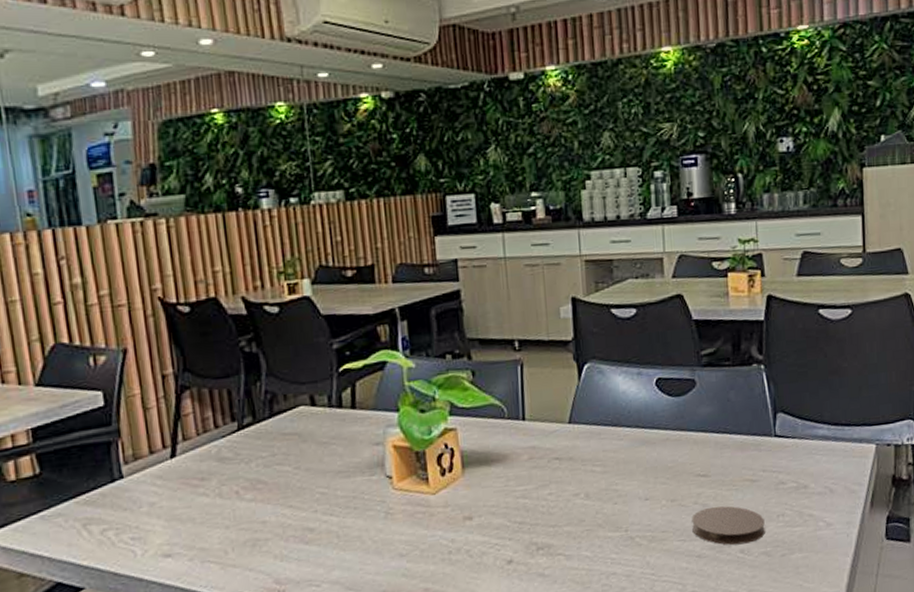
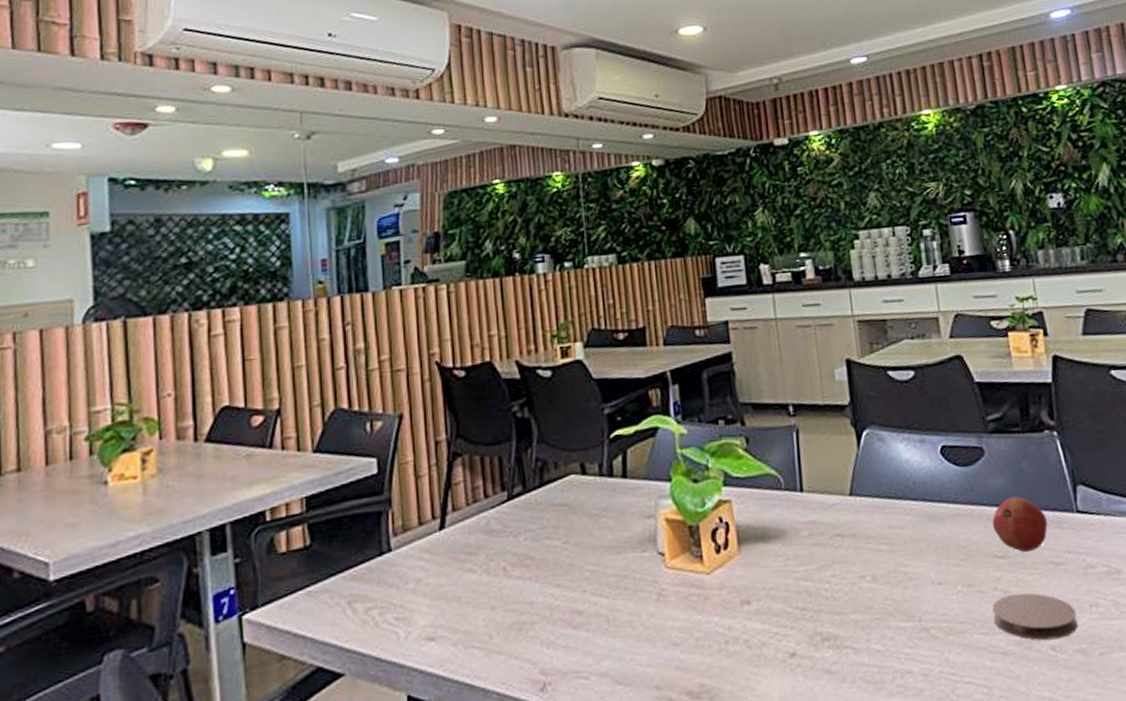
fruit: none [697,423,747,471] -> present [992,496,1048,552]

